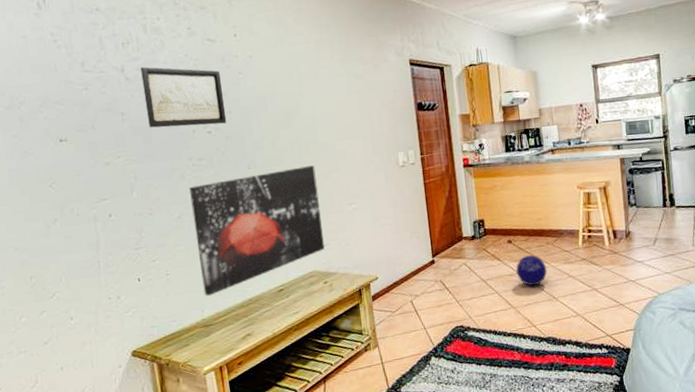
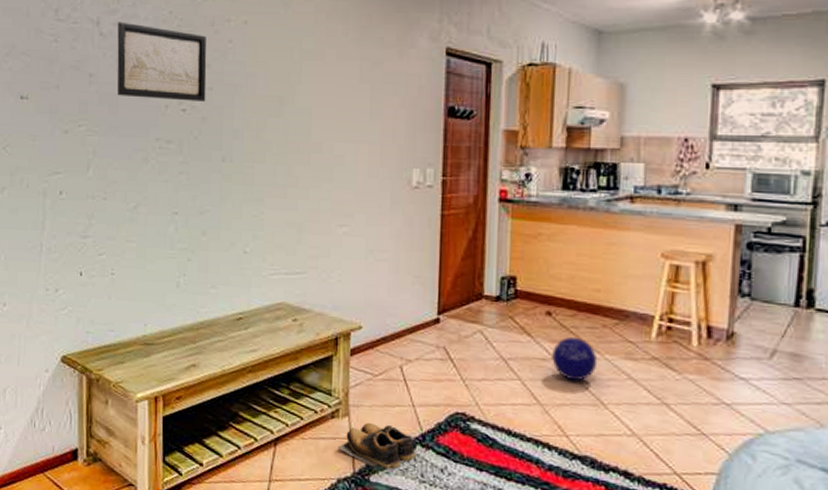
wall art: present [189,165,325,296] -> none [150,169,303,309]
shoes: none [373,347,432,381] -> present [337,422,416,469]

